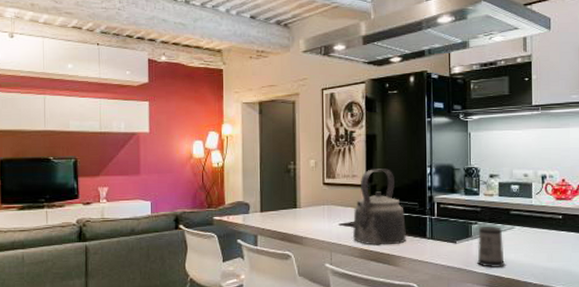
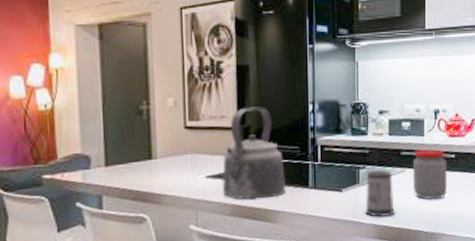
jar: none [522,209,555,256] -> present [413,149,447,200]

